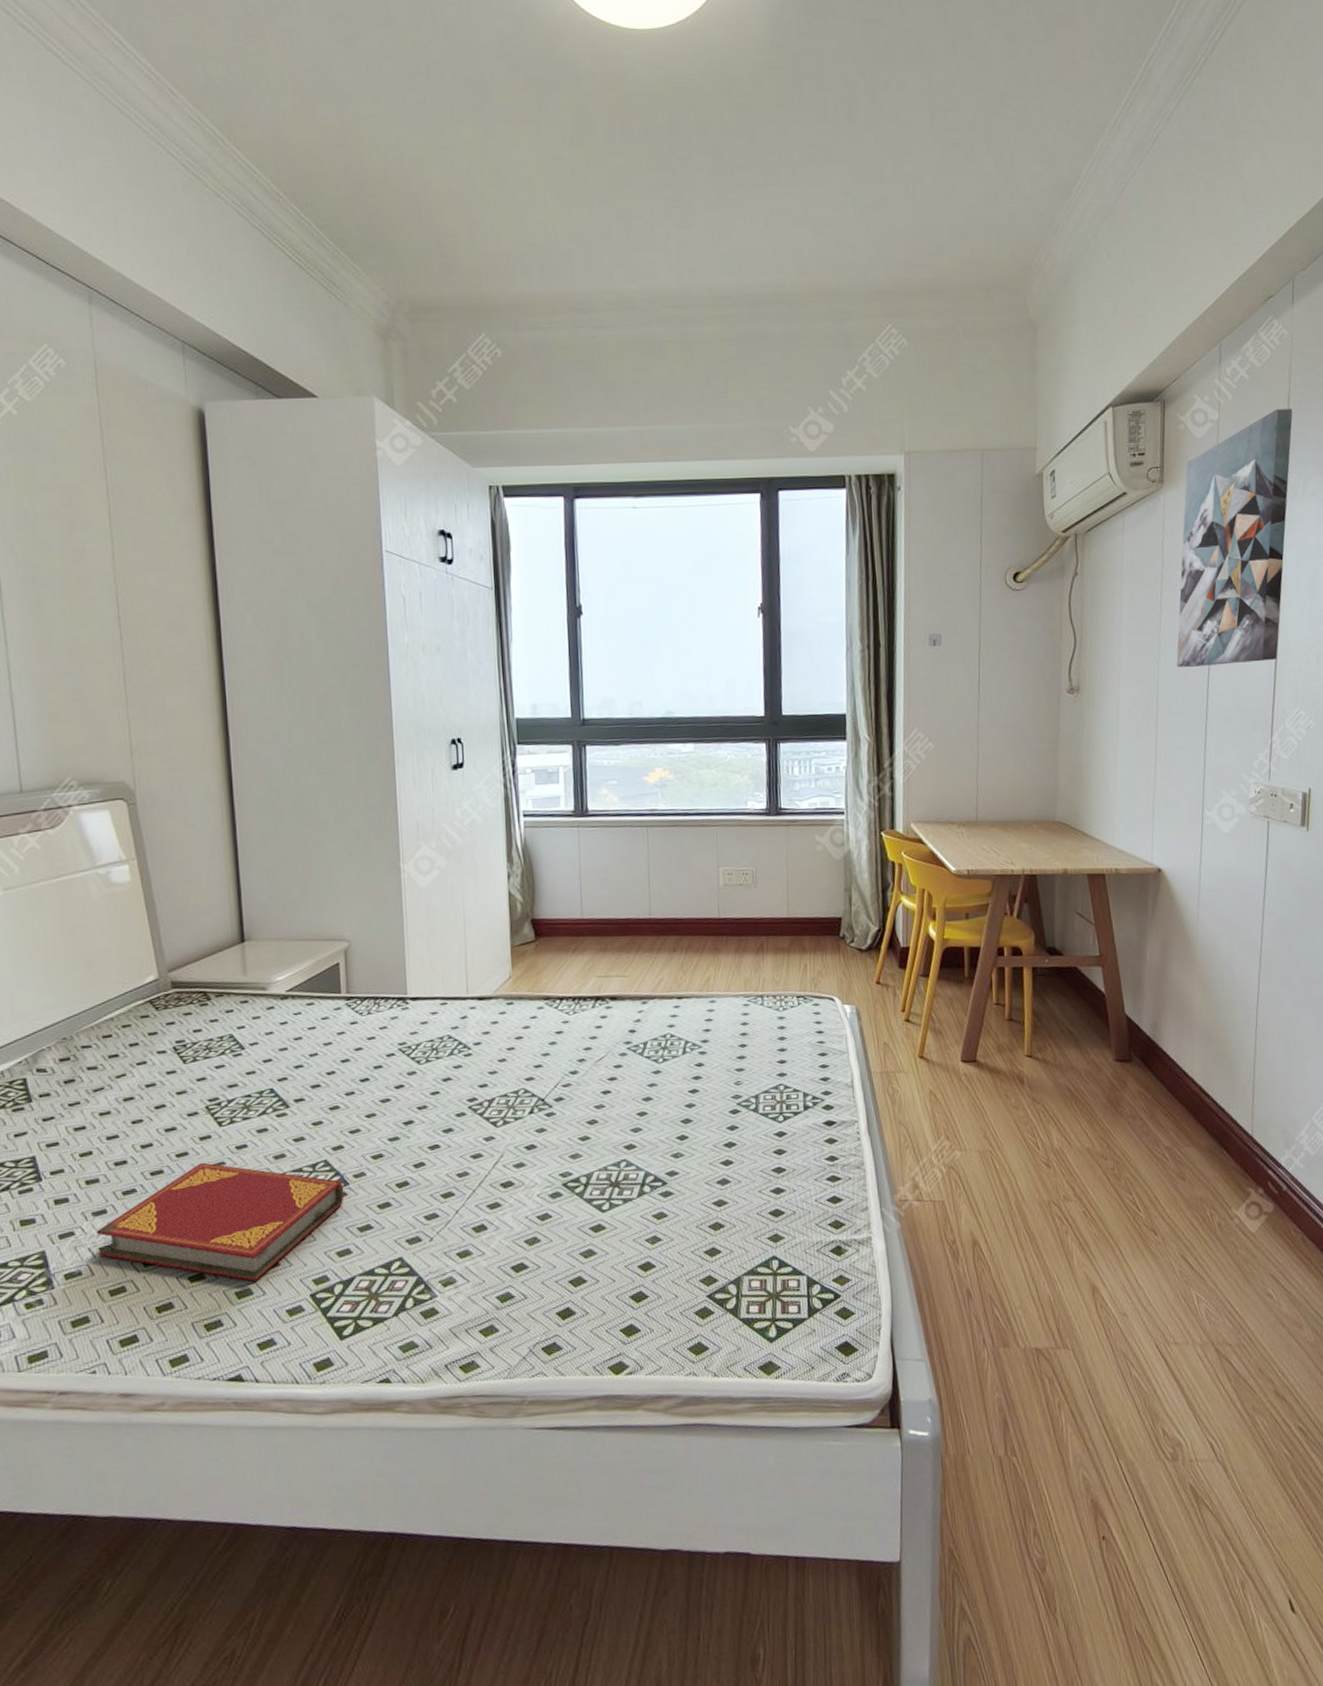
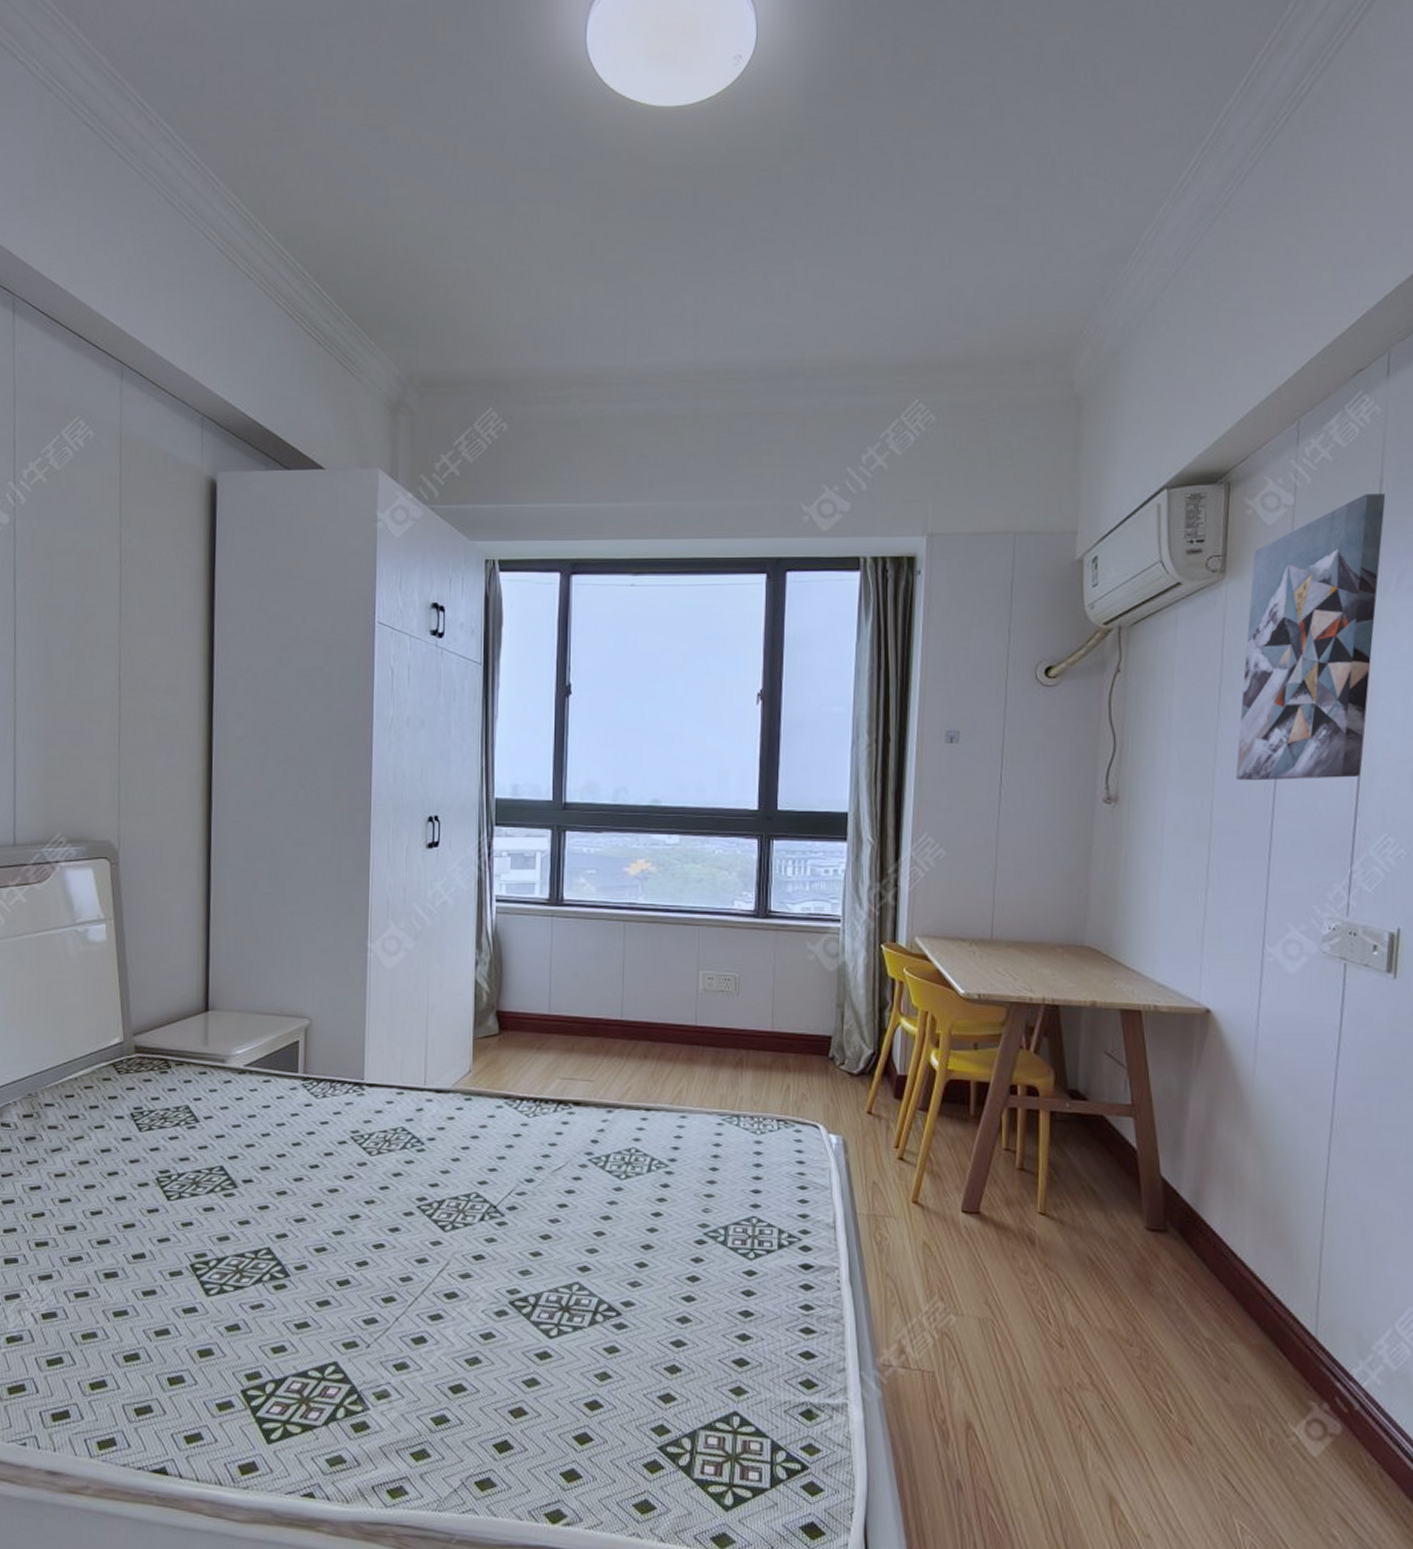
hardback book: present [96,1162,344,1282] -> none [40,1236,284,1369]

